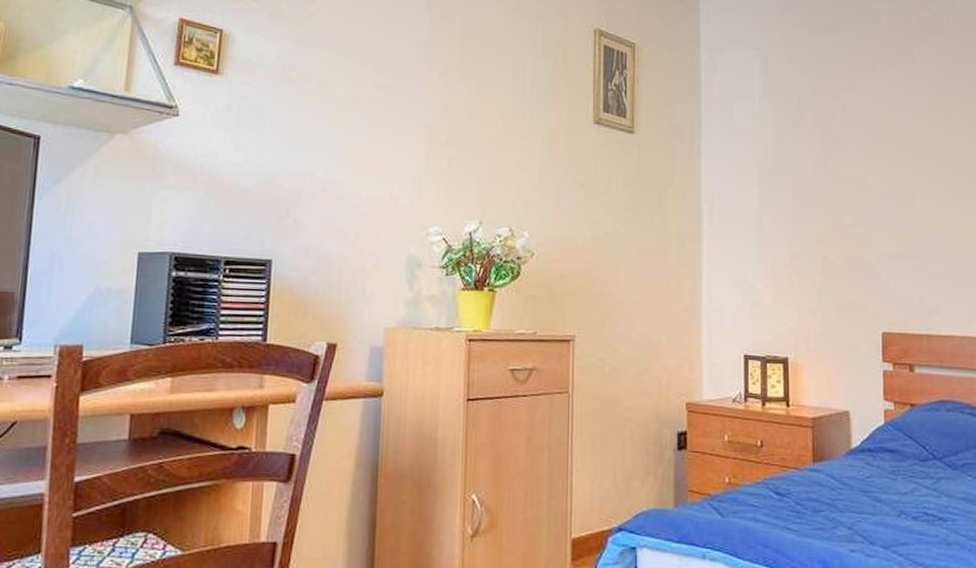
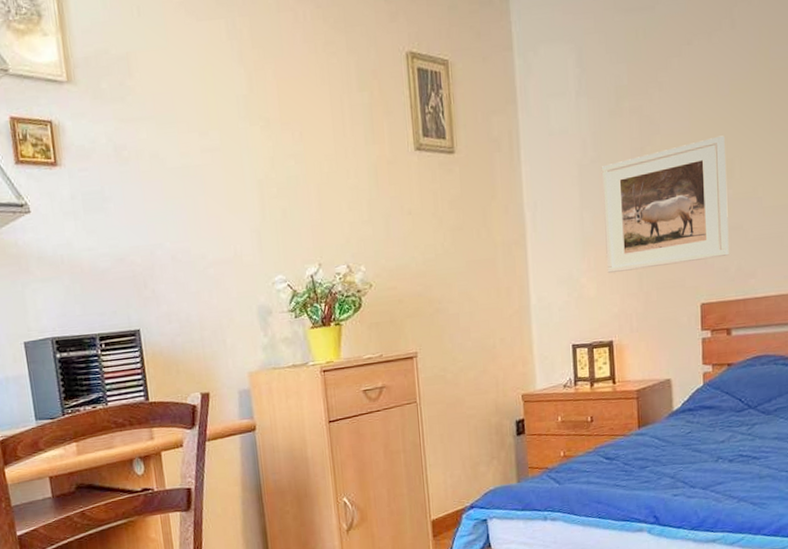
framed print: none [782,162,911,286] -> present [601,135,729,274]

